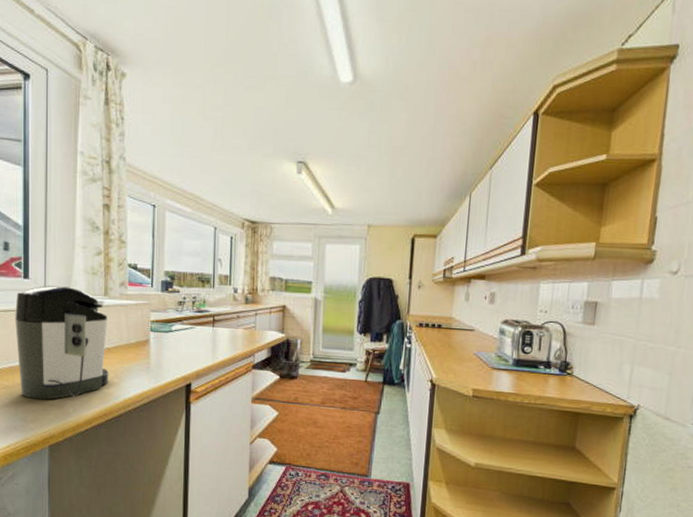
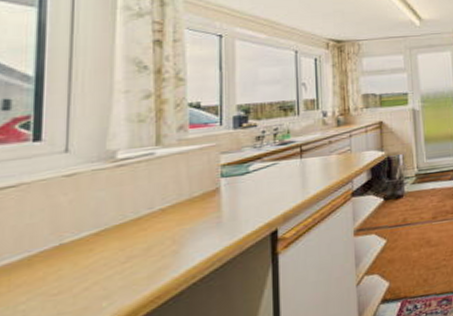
coffee maker: present [15,285,109,400] -> none [16,142,163,303]

